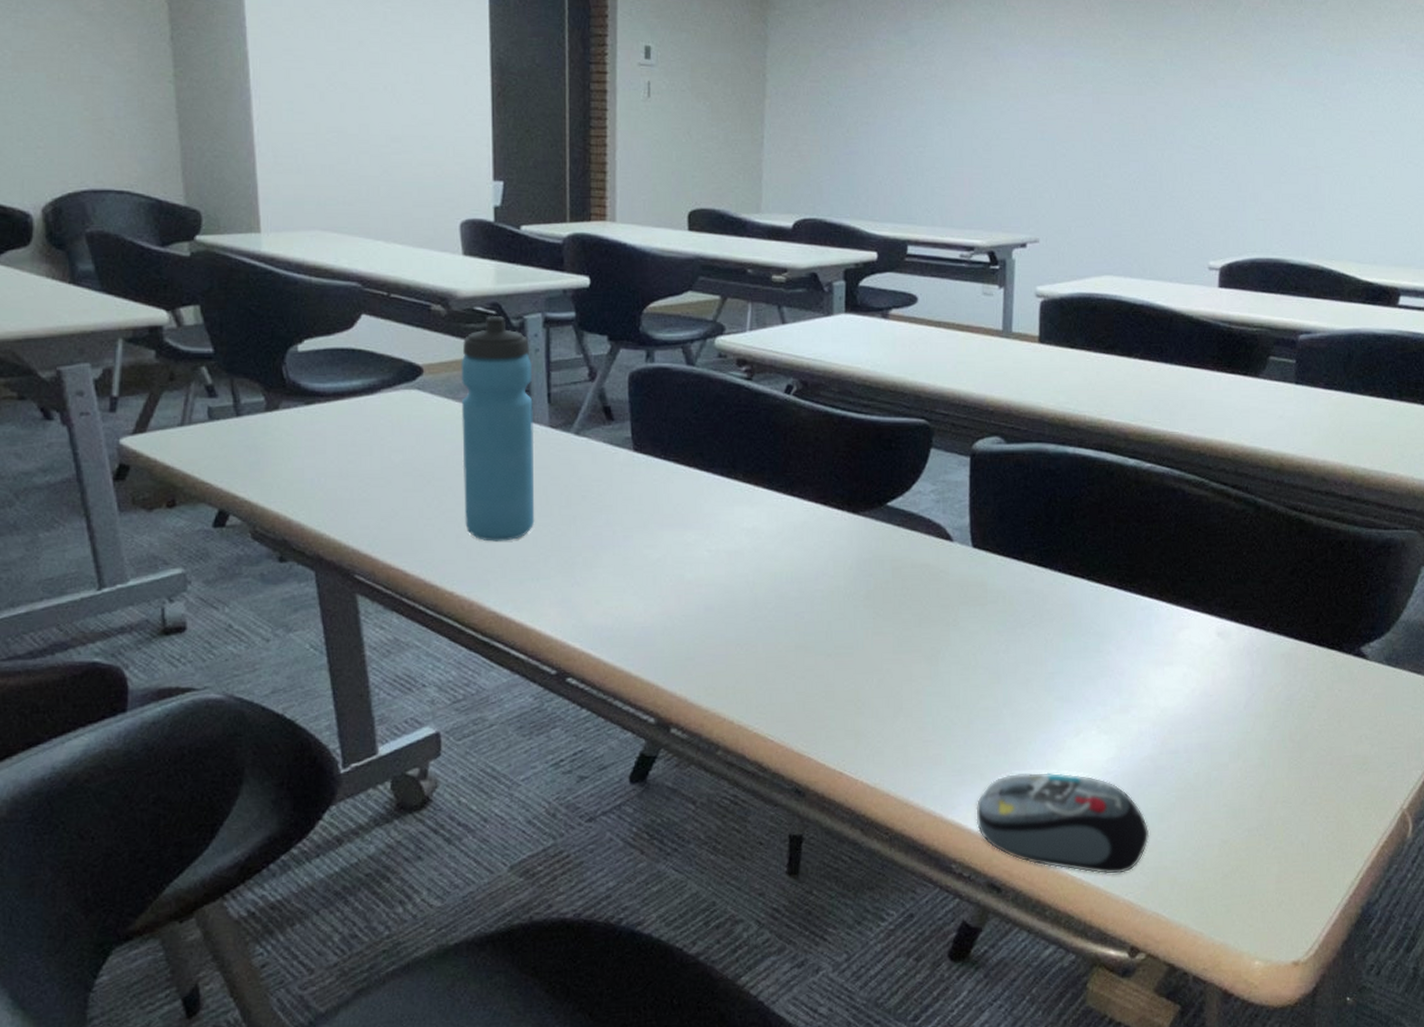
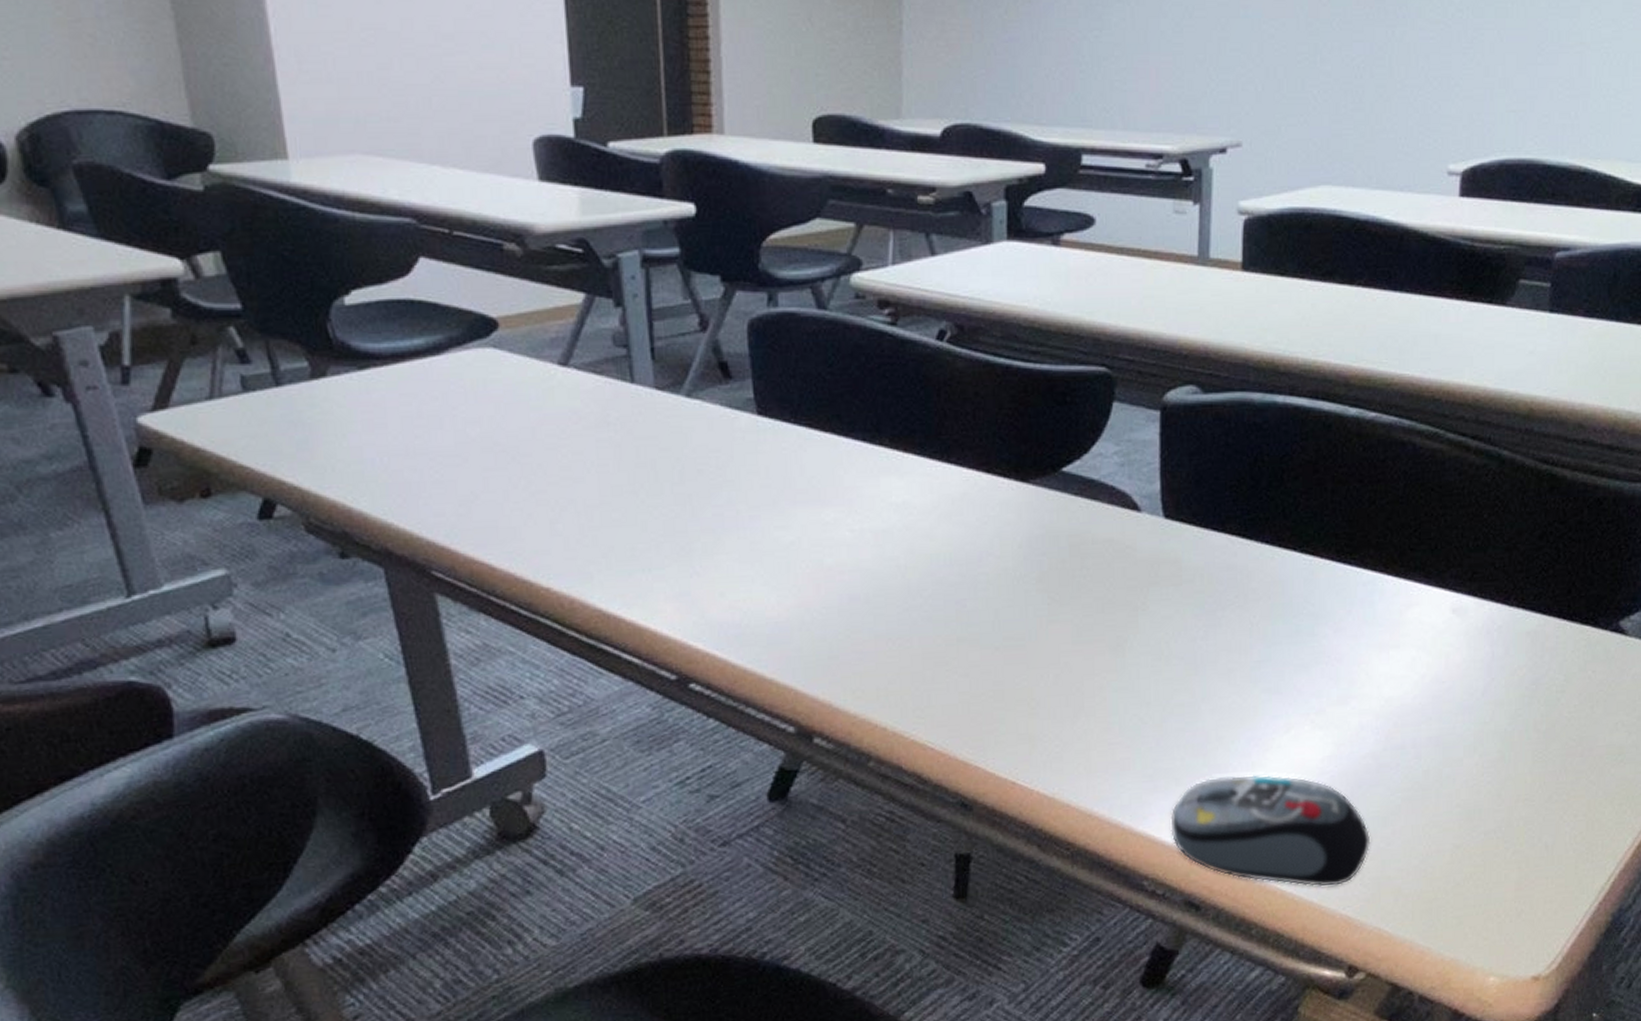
water bottle: present [461,315,535,542] -> none [543,254,643,527]

